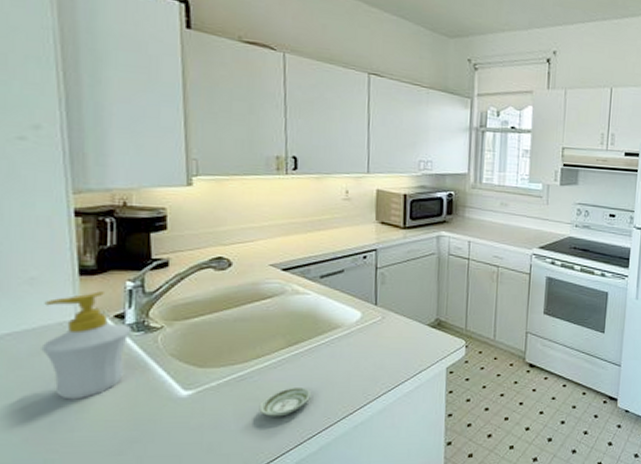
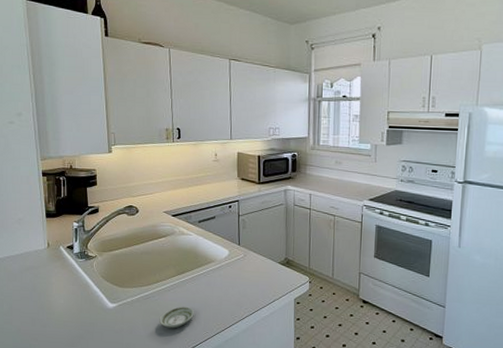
soap bottle: present [41,291,132,400] -> none [26,229,78,305]

